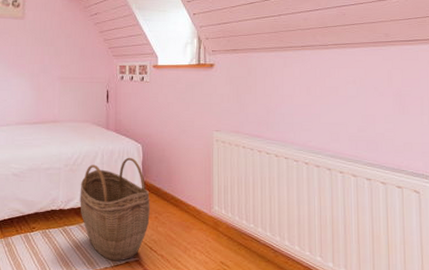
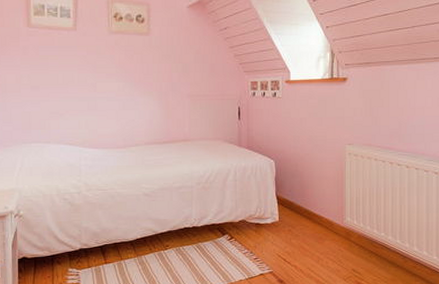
woven basket: present [80,157,150,262] -> none [213,173,283,274]

